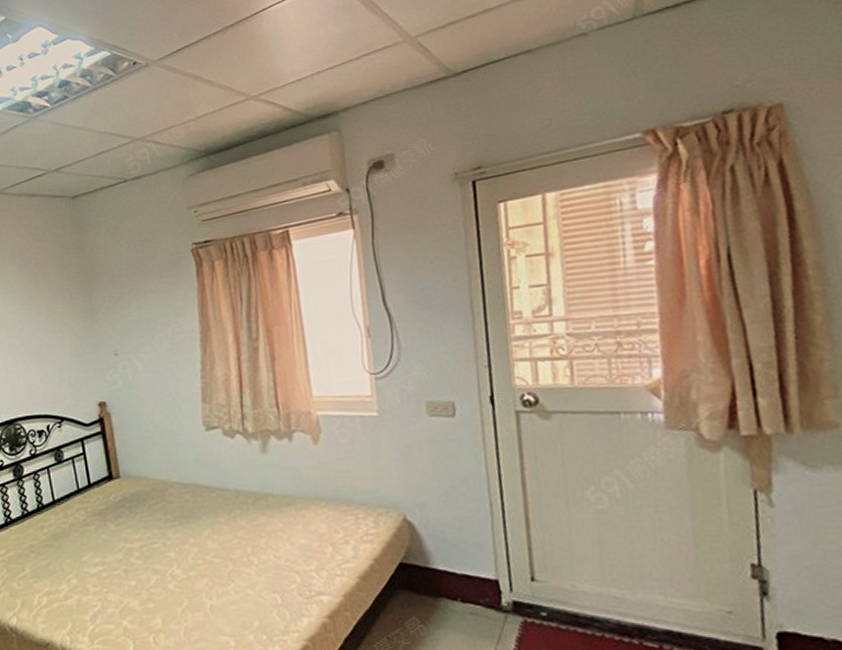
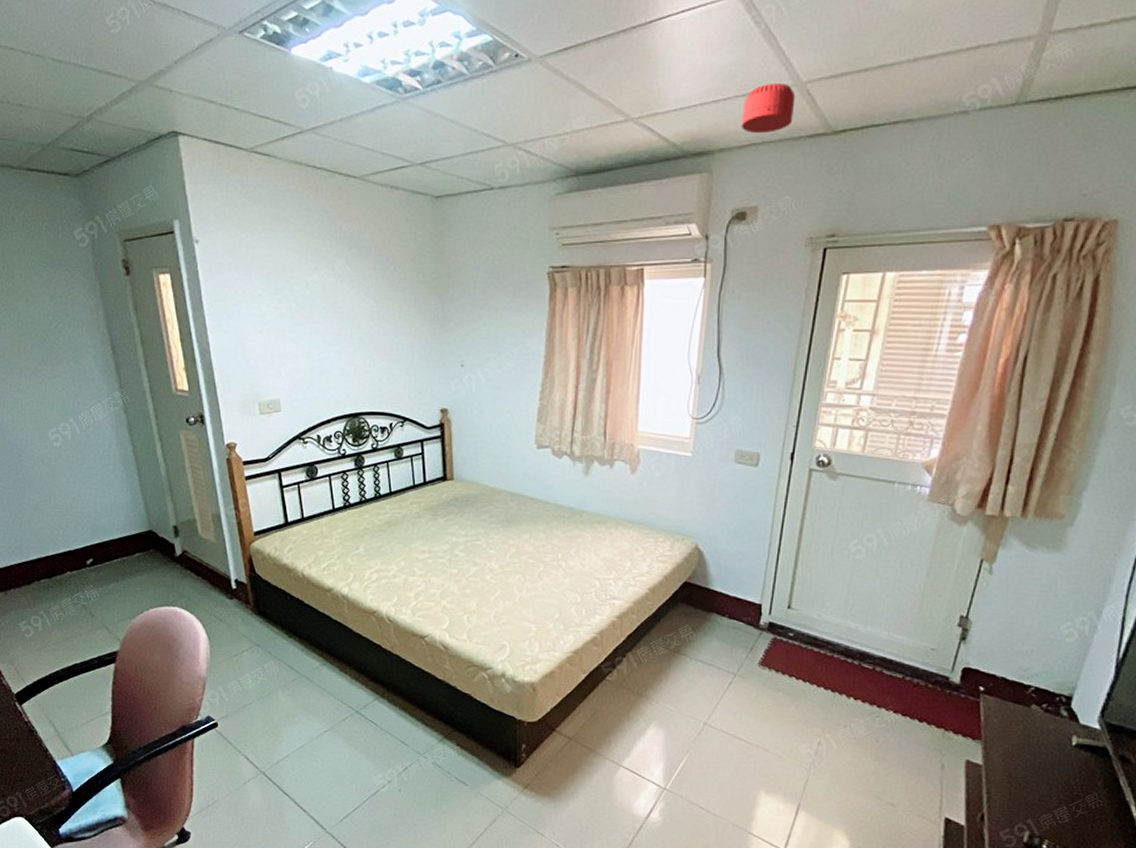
smoke detector: none [358,41,411,90] -> present [742,82,796,134]

